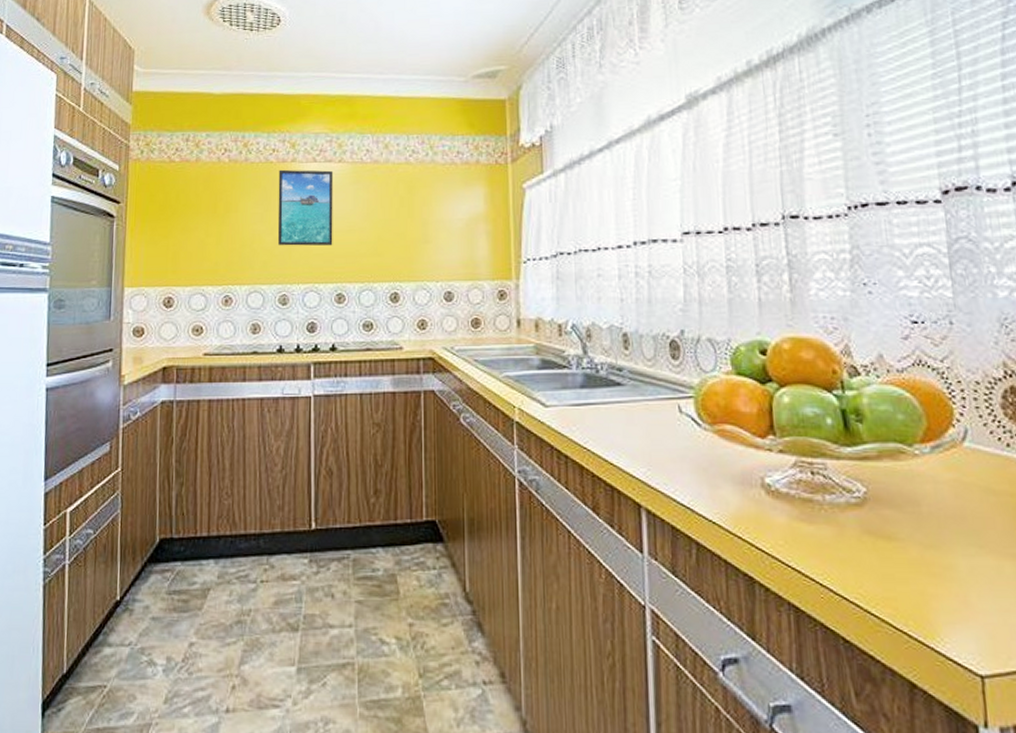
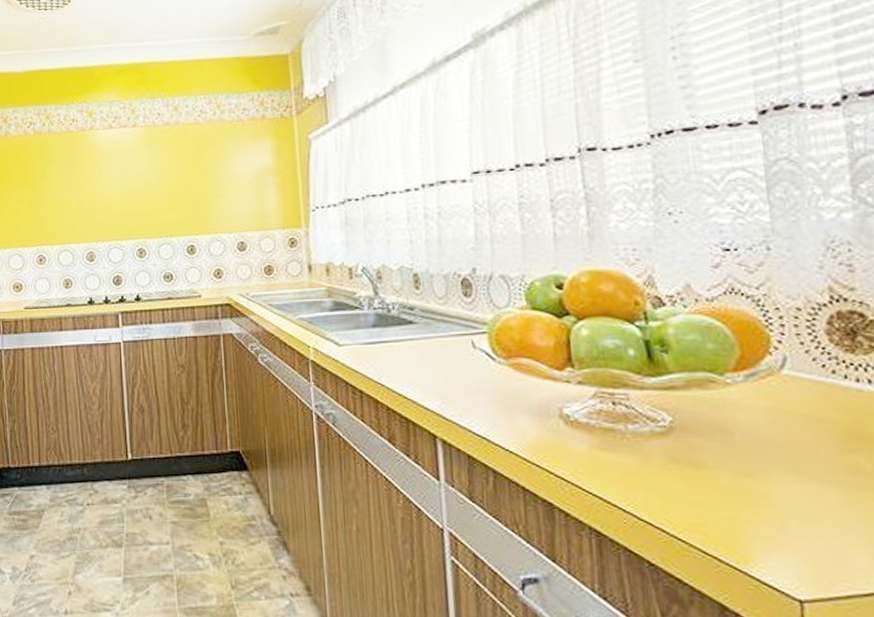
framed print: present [277,169,334,246] -> none [79,135,132,208]

